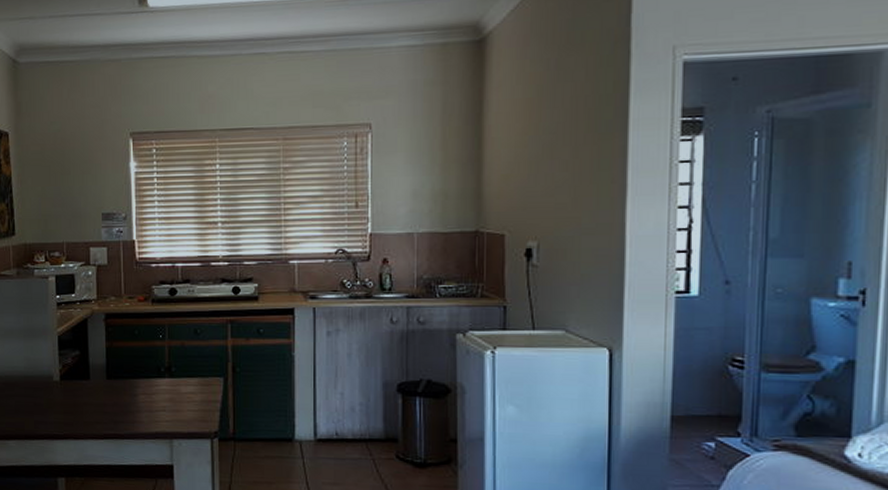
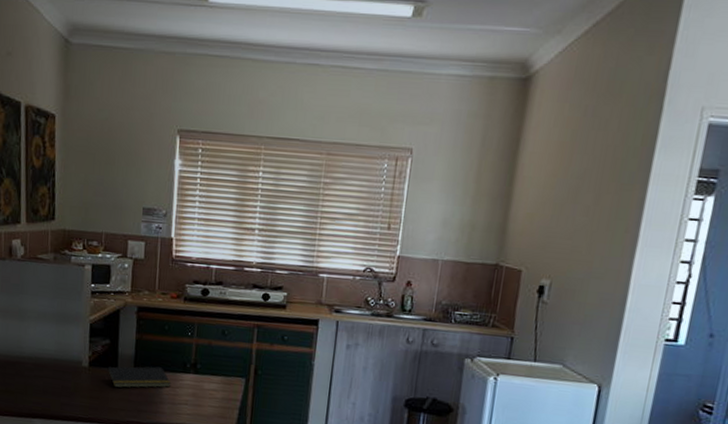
notepad: none [79,374,146,400] -> present [107,366,171,388]

